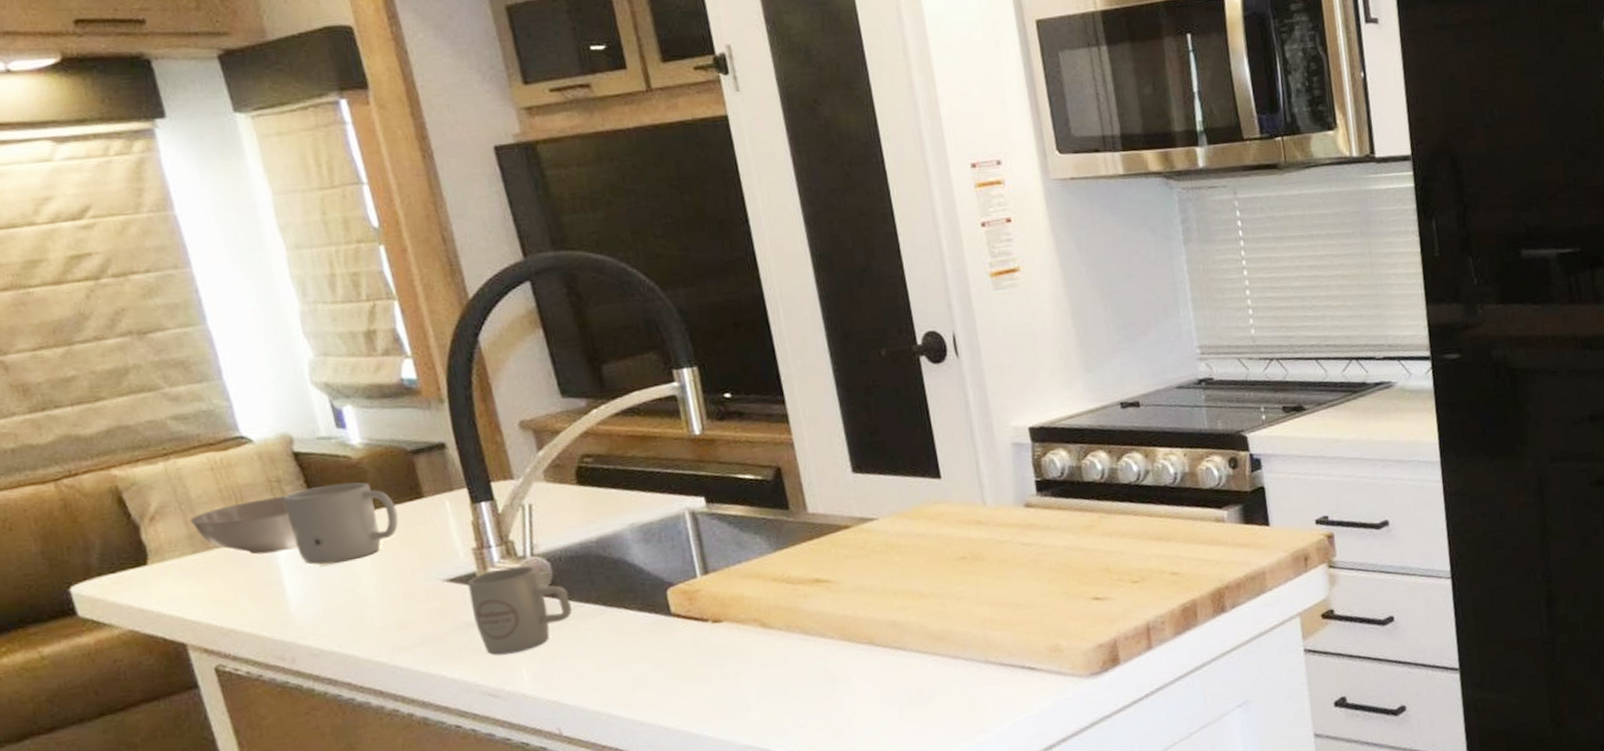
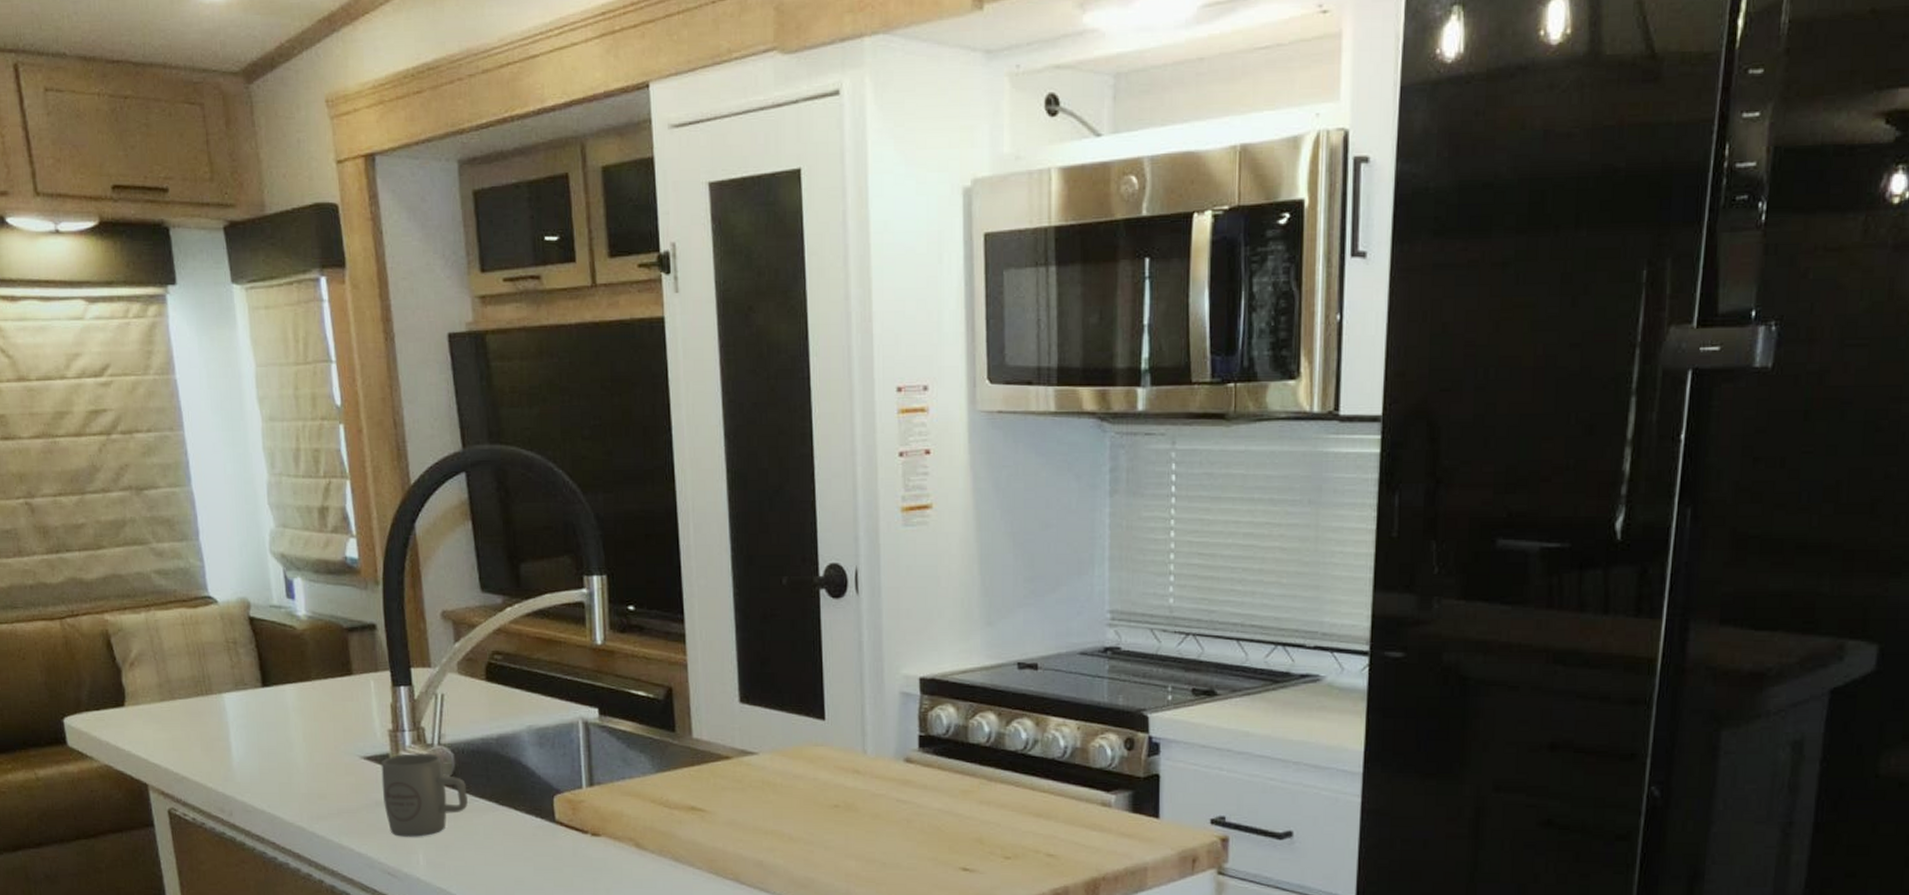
bowl: present [191,496,298,555] -> none [162,658,245,710]
mug: present [282,482,399,565] -> none [236,652,329,727]

